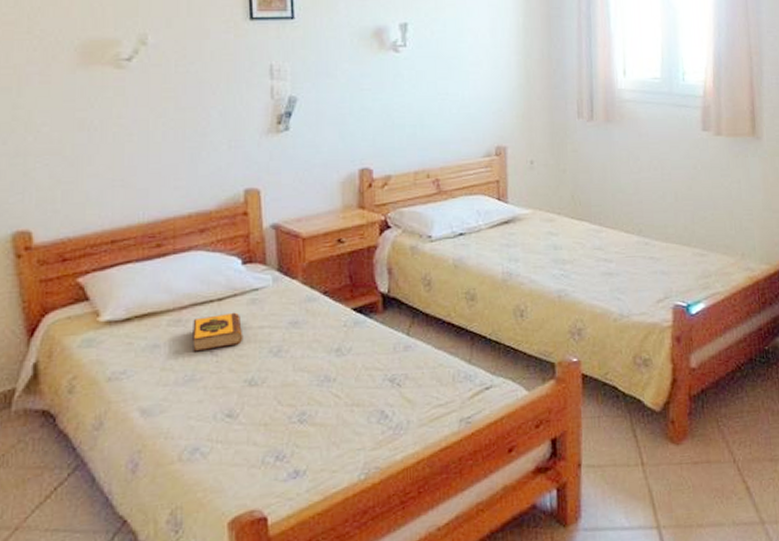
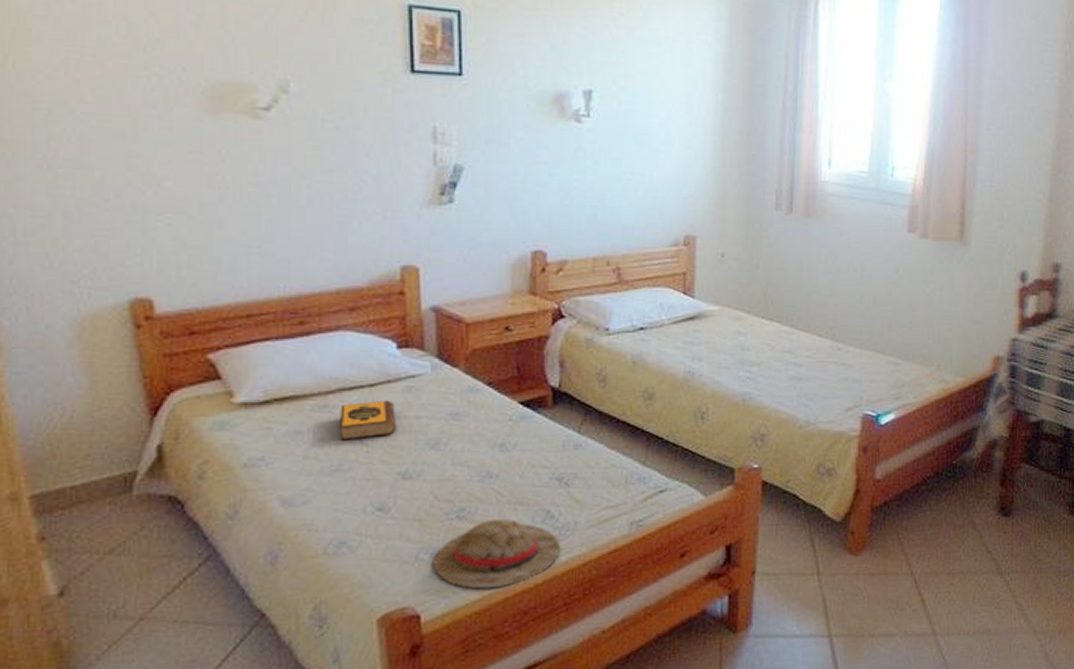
straw hat: none [278,420,394,491] -> present [433,518,560,590]

